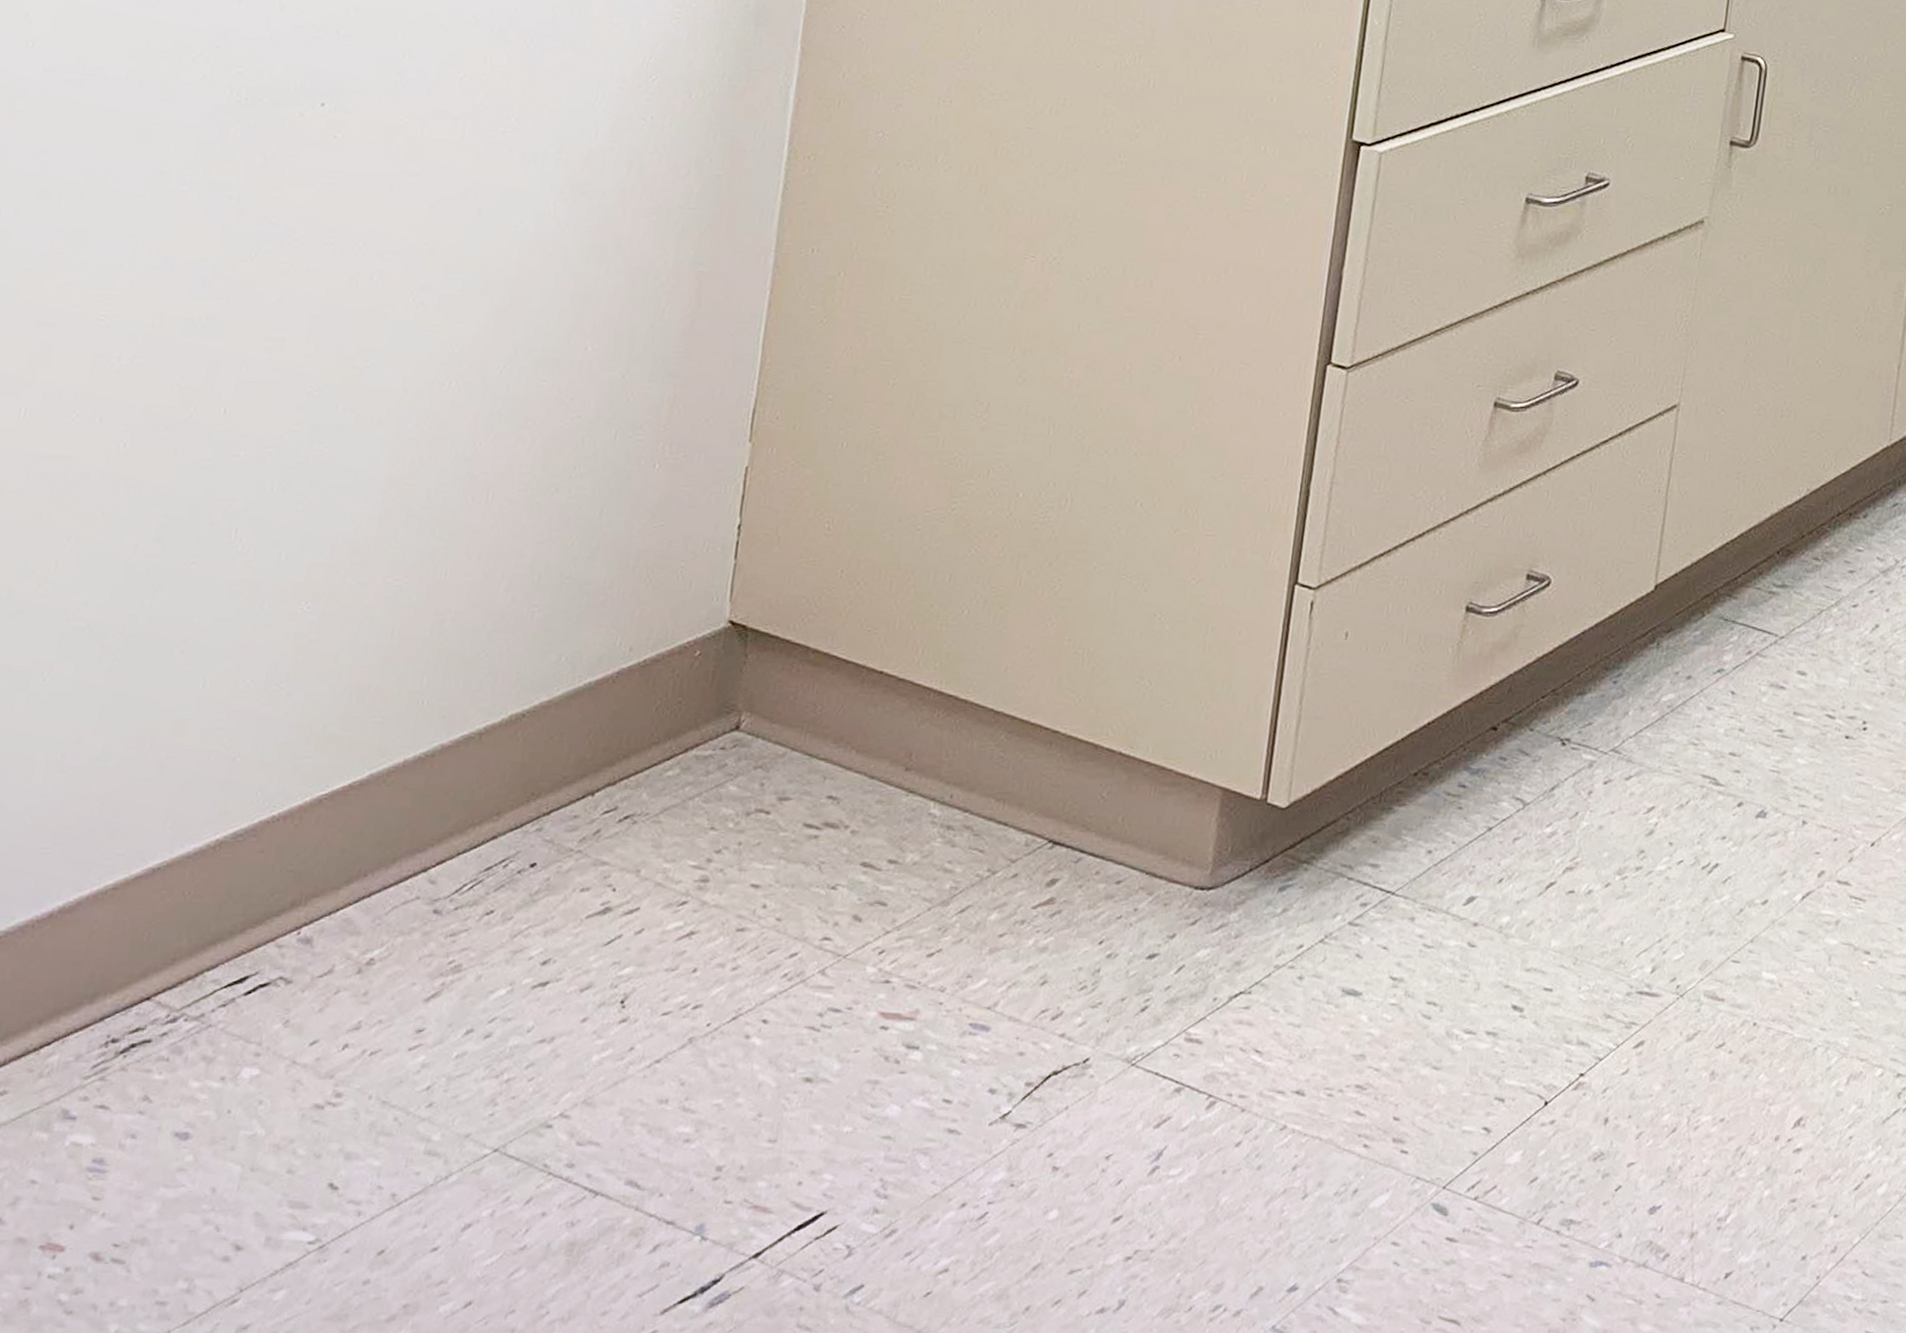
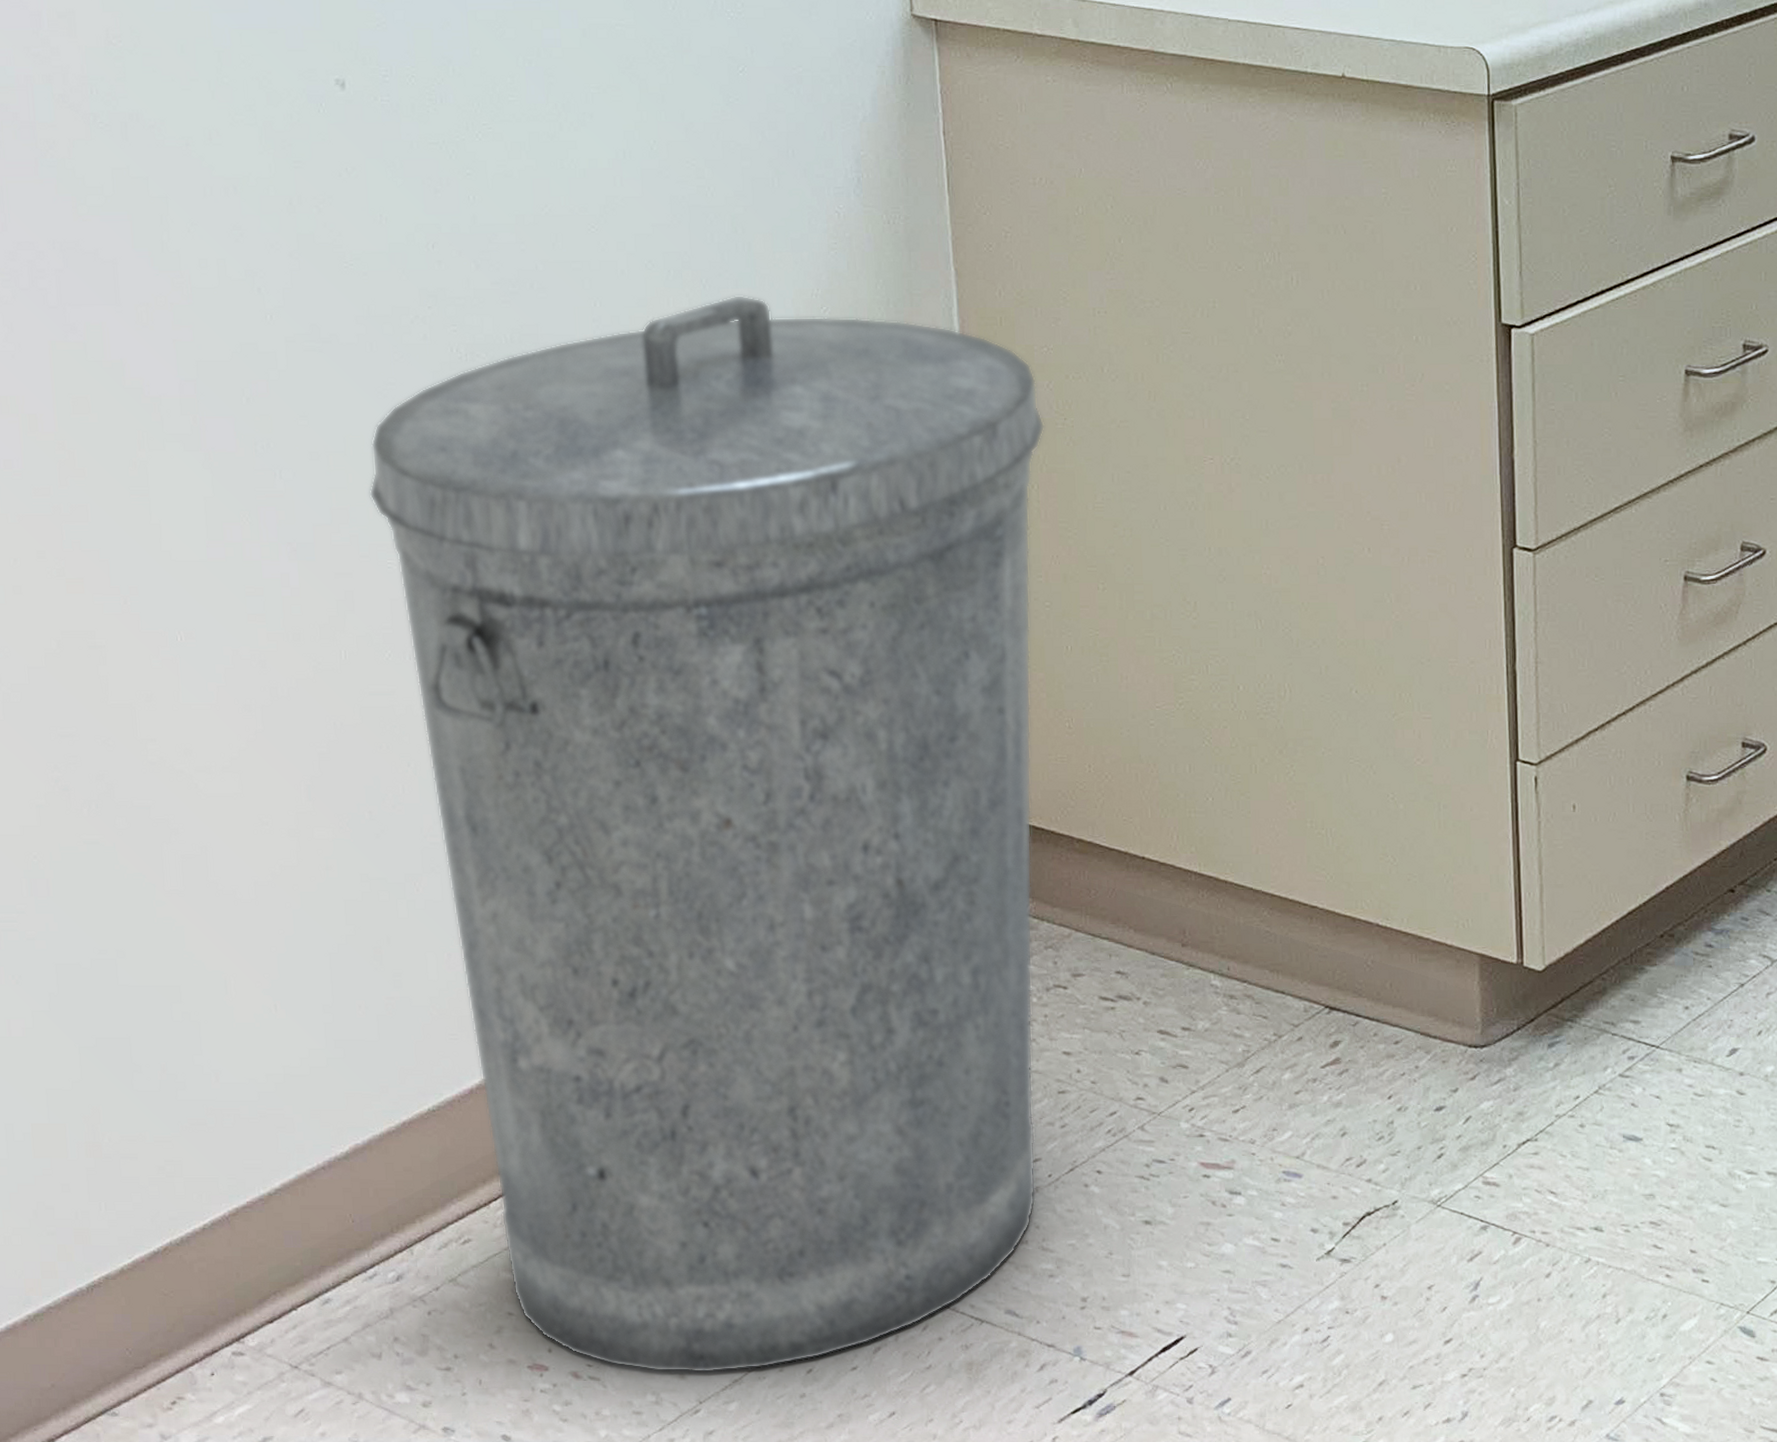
trash can: none [43,57,865,1255] -> present [369,294,1045,1373]

